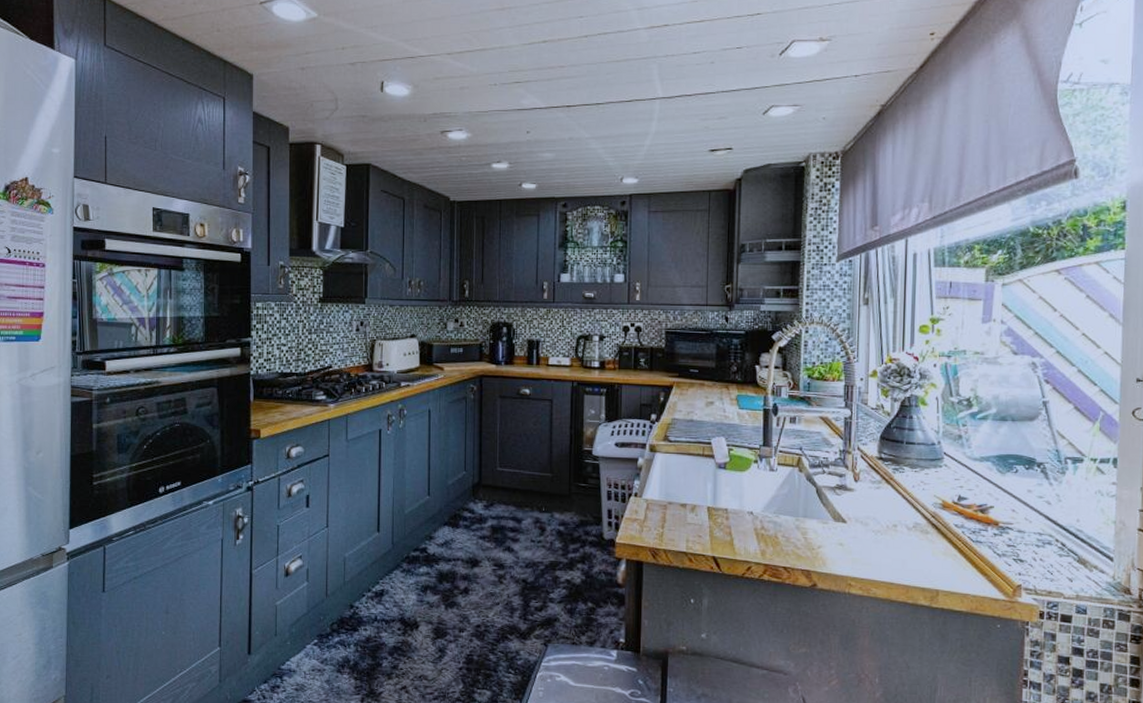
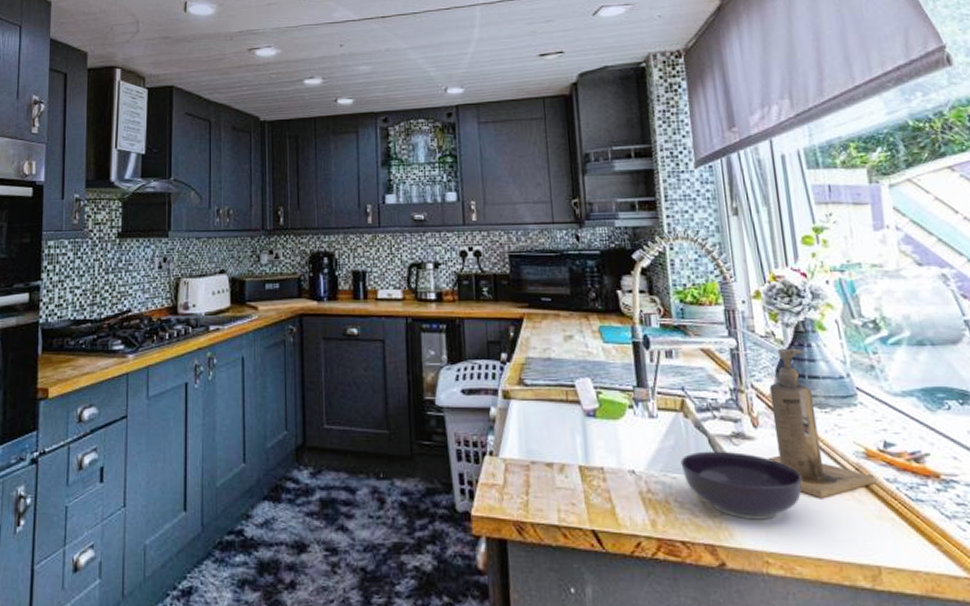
bowl: none [791,498,888,553] -> present [680,451,803,520]
soap dispenser: none [862,418,947,538] -> present [767,348,876,499]

